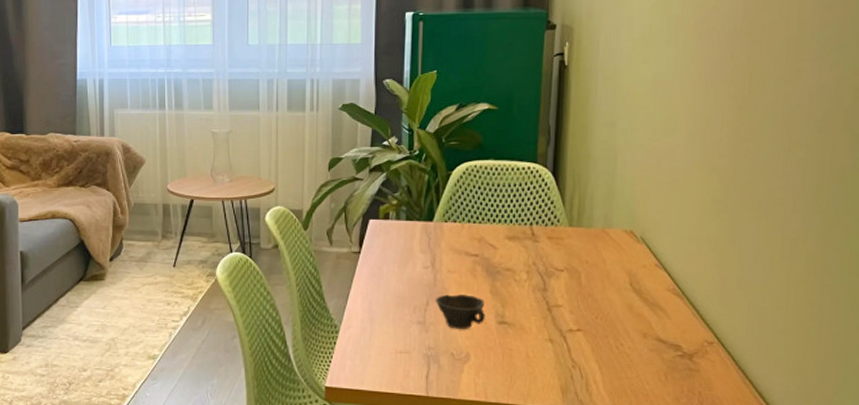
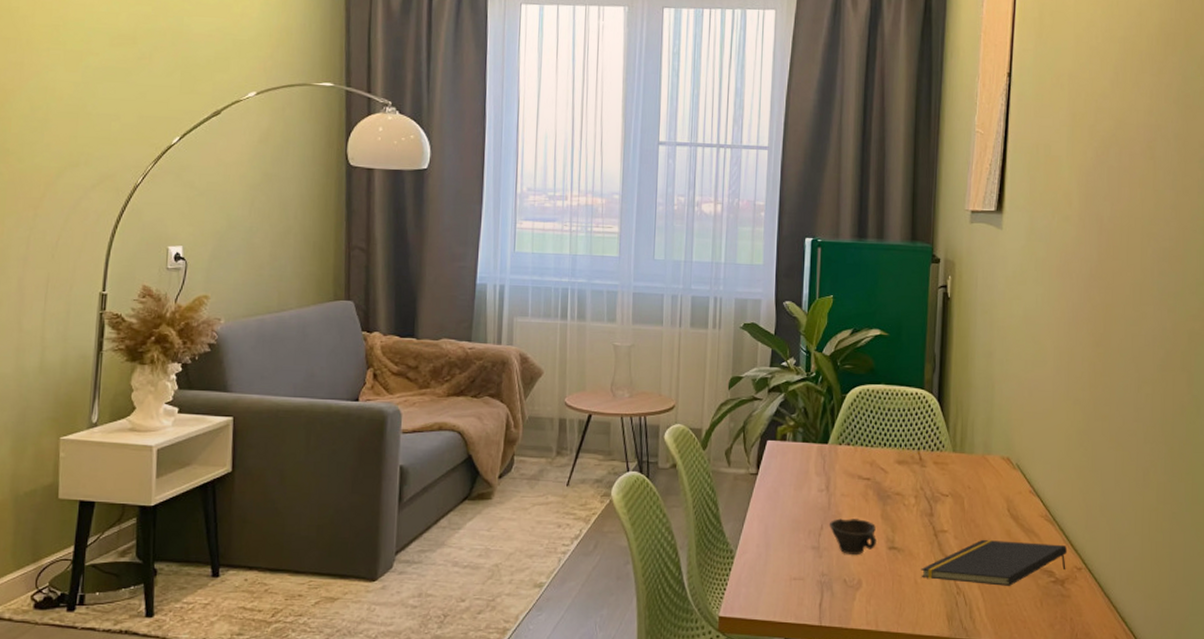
notepad: none [533,313,698,360] -> present [921,539,1068,586]

